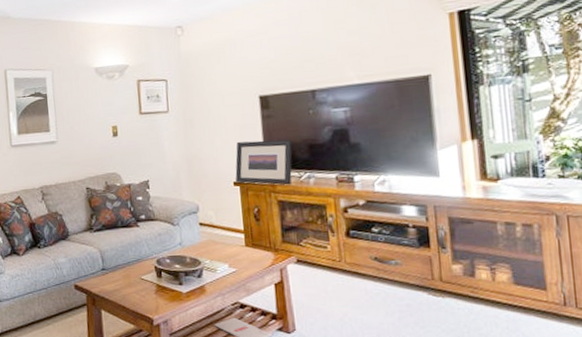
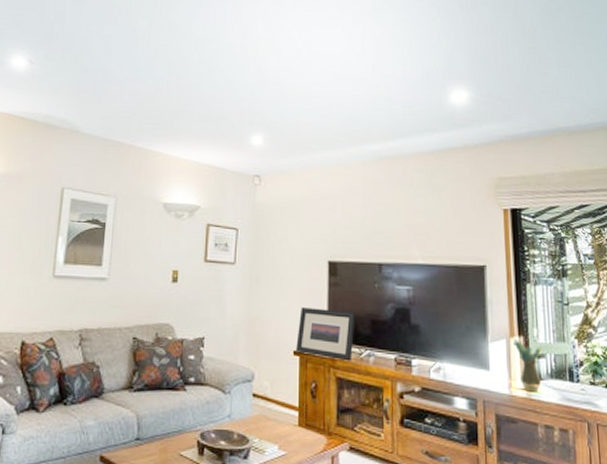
vase: none [466,144,500,193] -> present [513,340,542,392]

